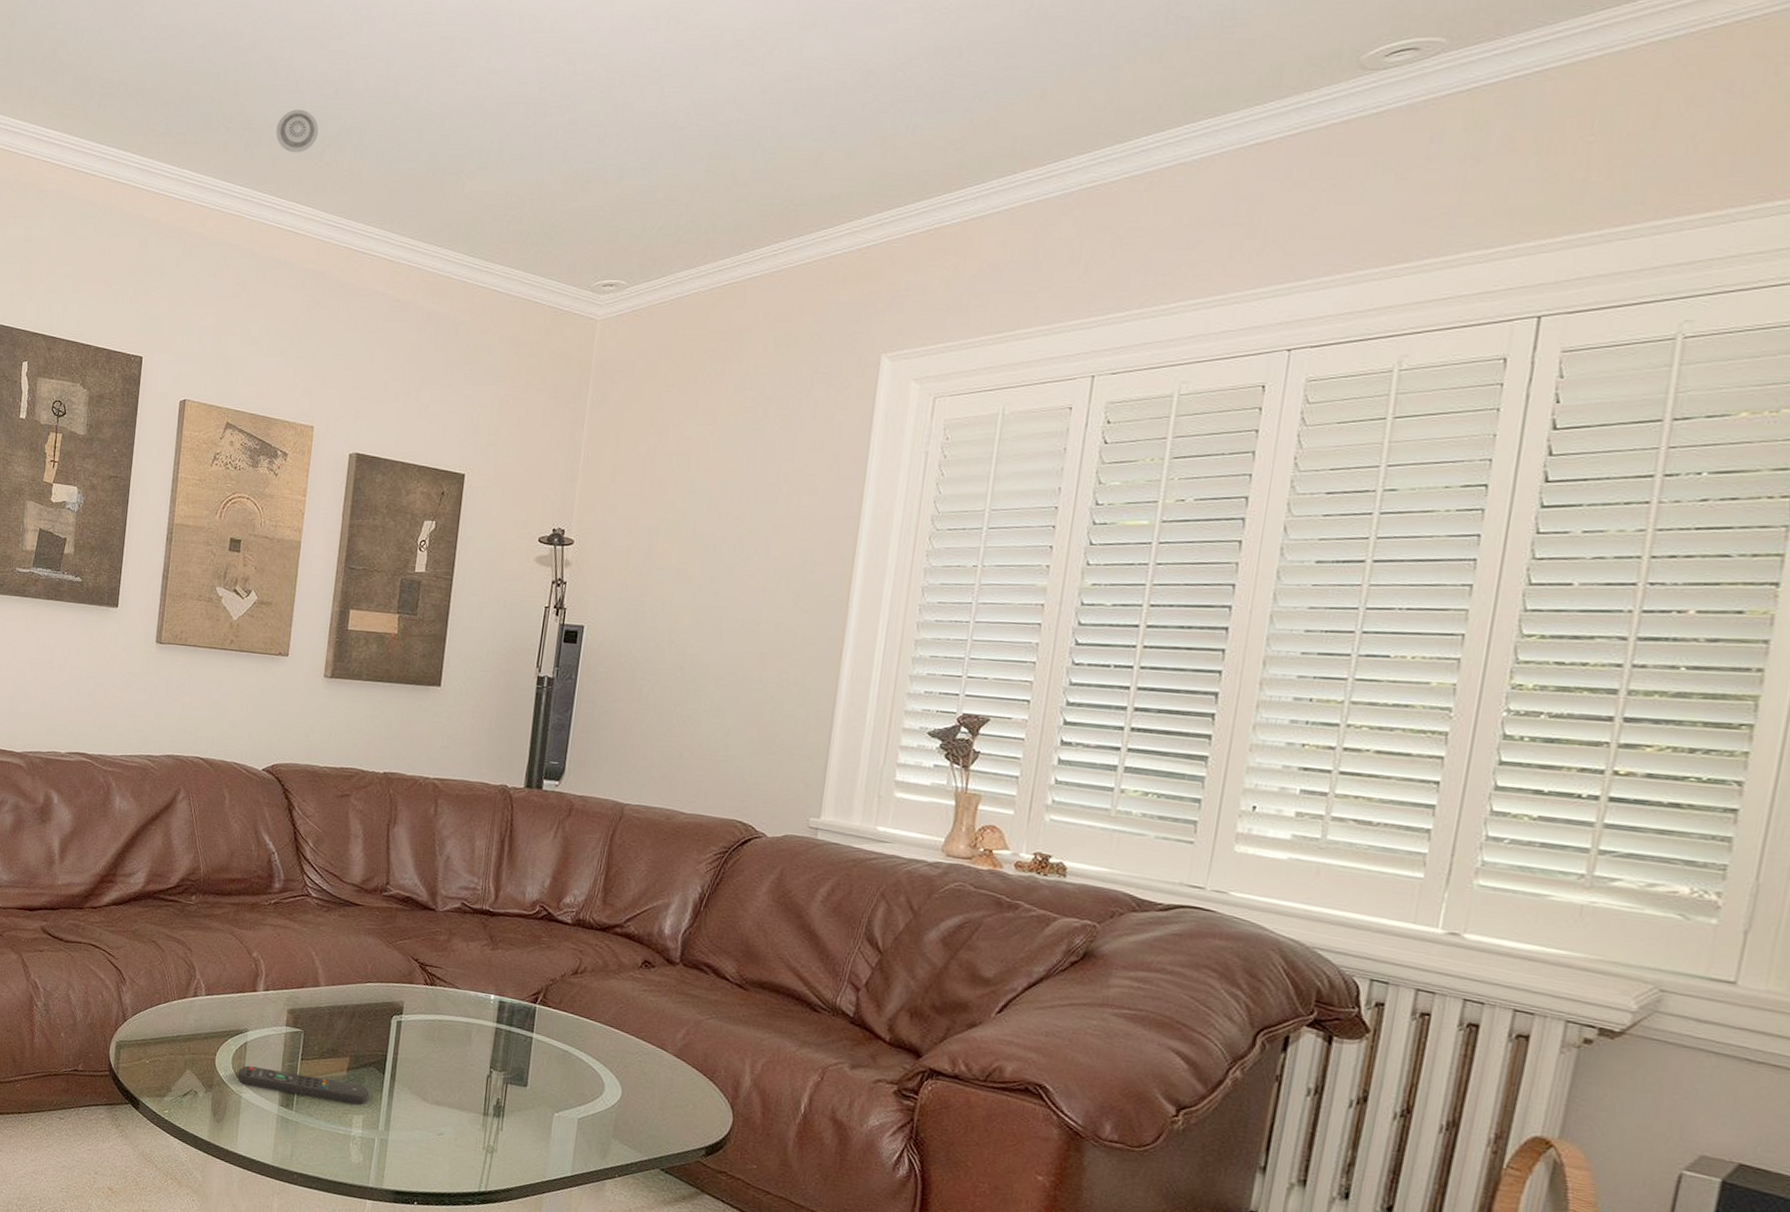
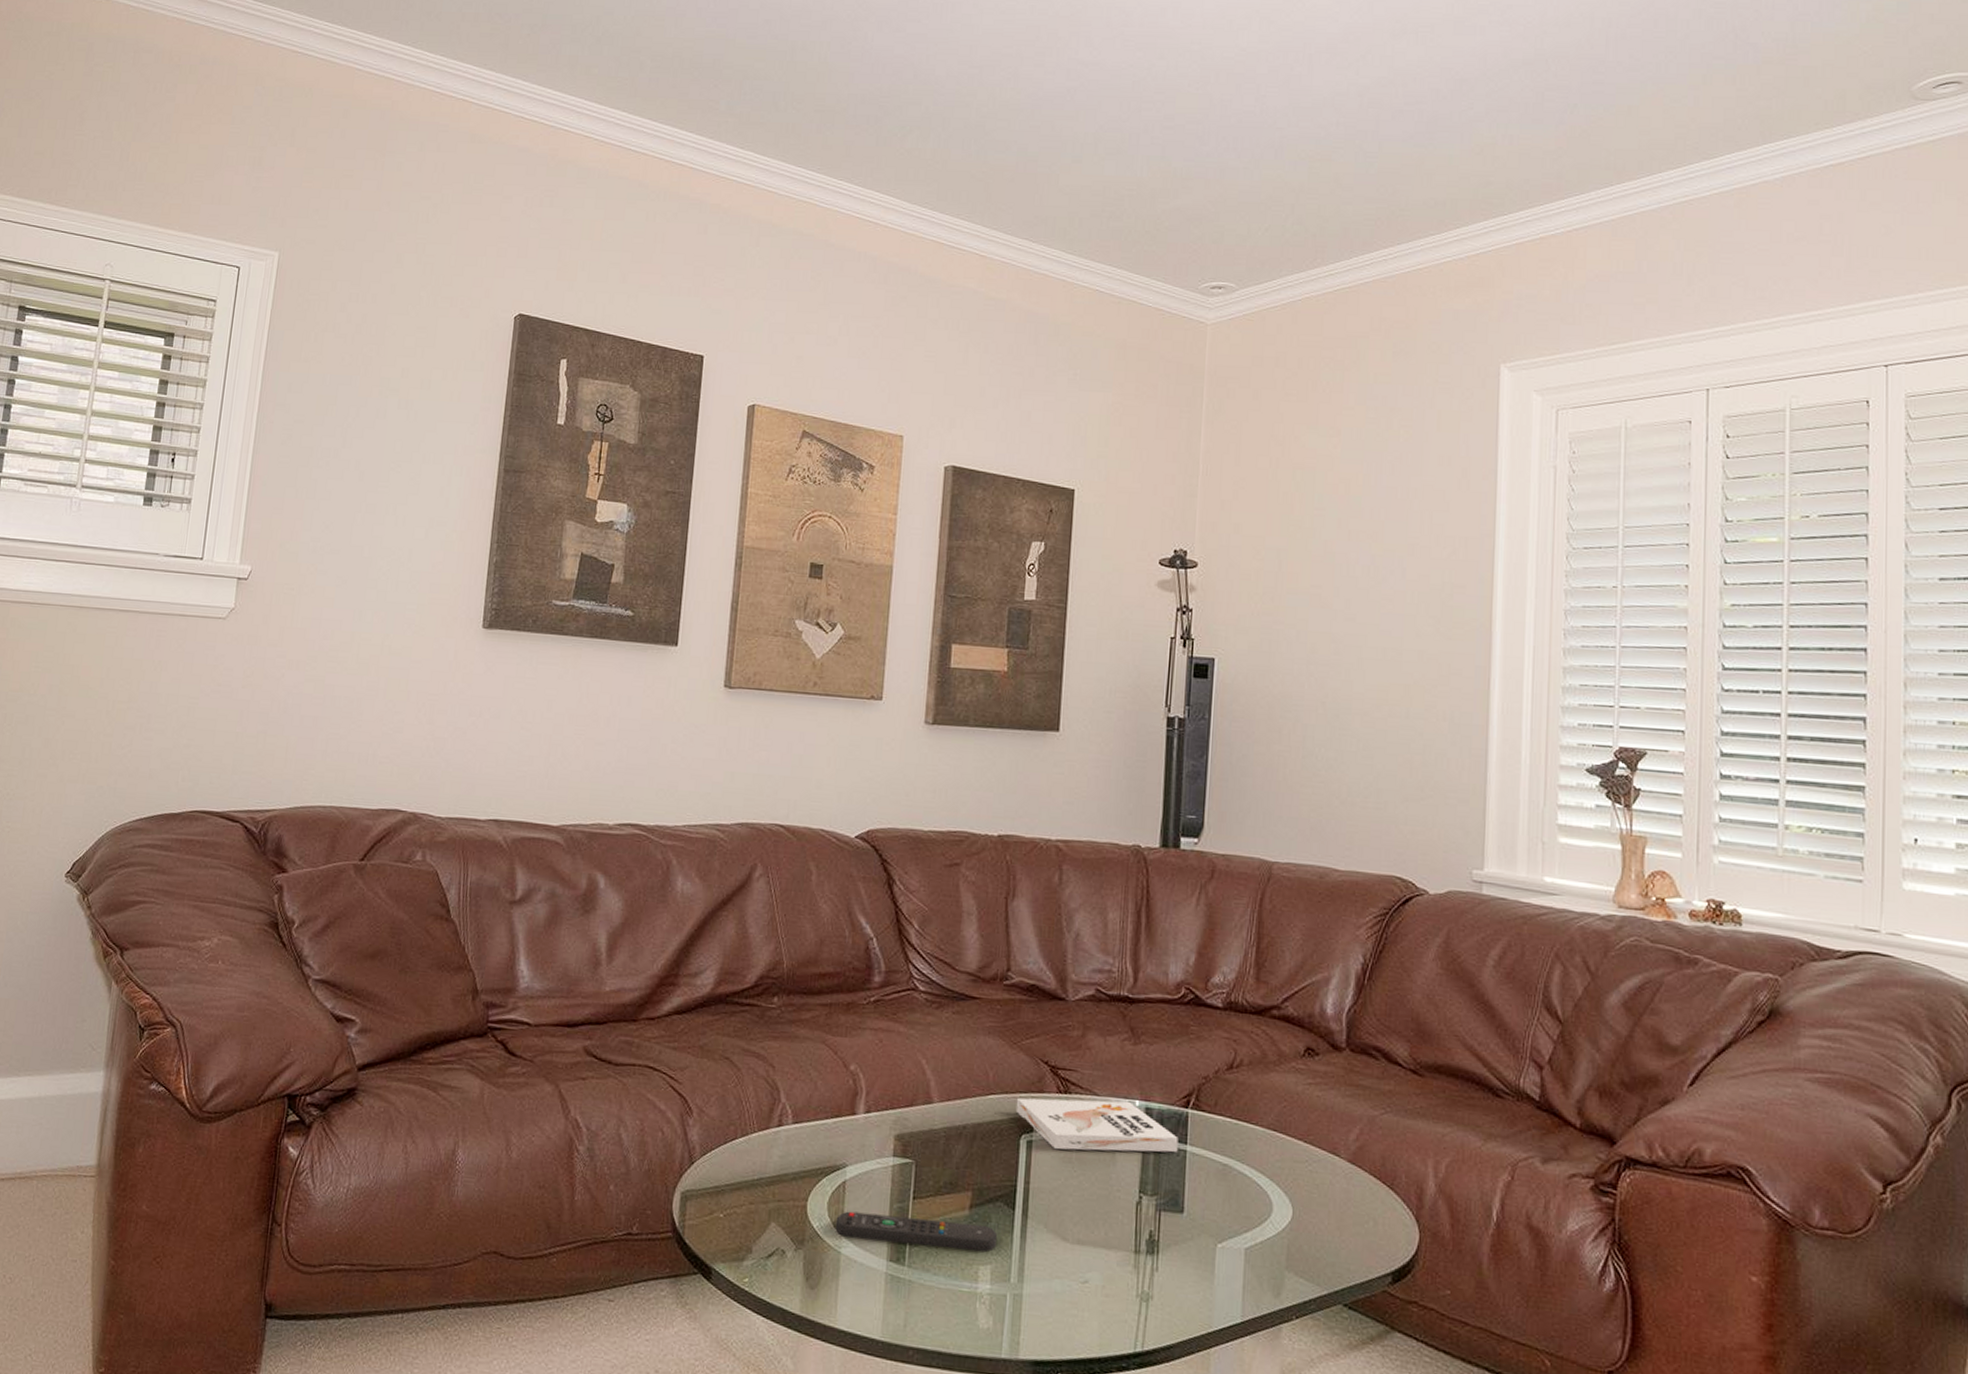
smoke detector: present [276,109,319,153] -> none [851,93,898,139]
book: none [388,986,526,1038] -> present [1015,1097,1179,1153]

